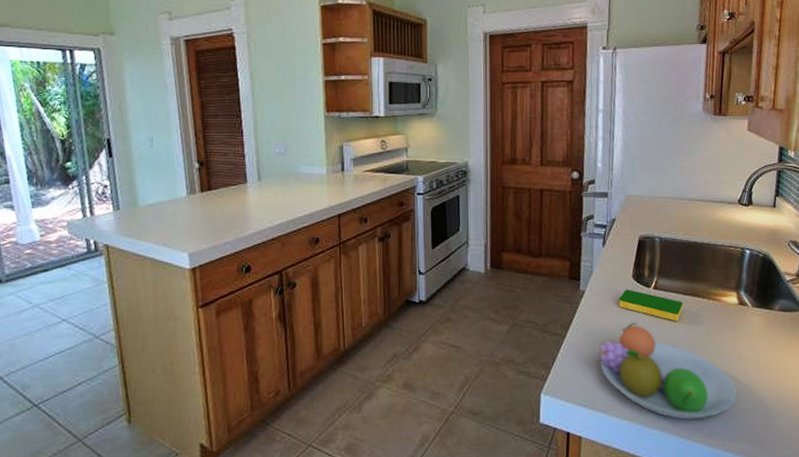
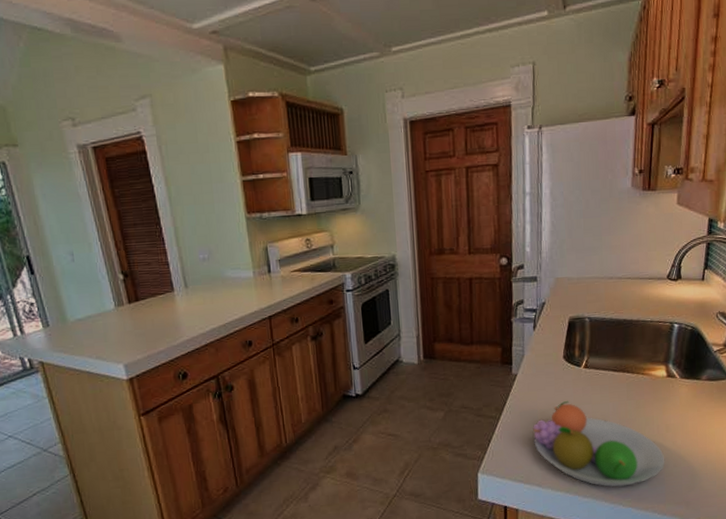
dish sponge: present [618,289,683,321] -> none [550,369,613,397]

